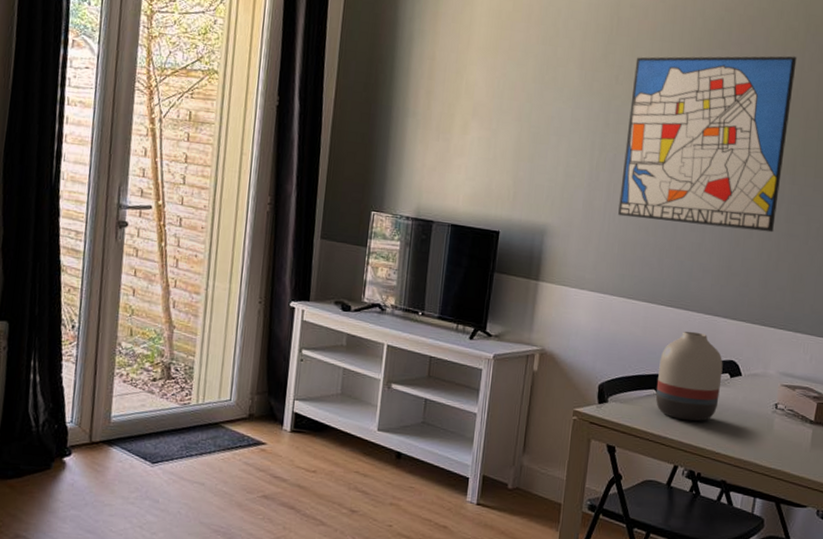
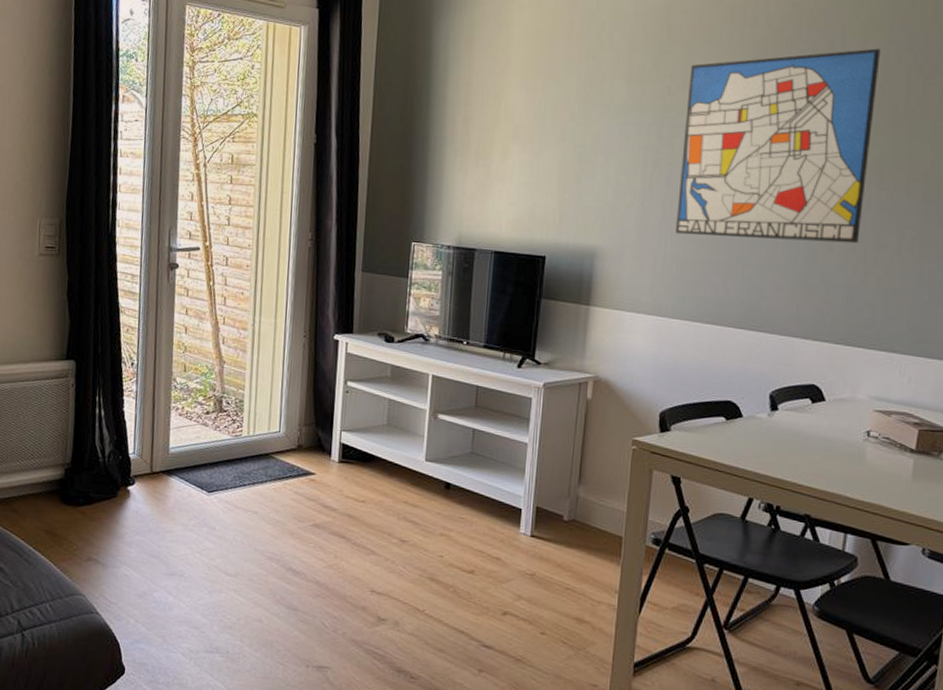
vase: present [655,331,723,422] -> none [724,354,803,451]

